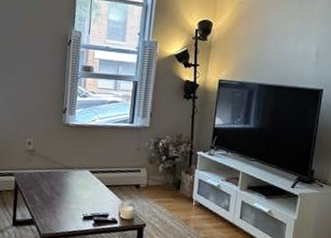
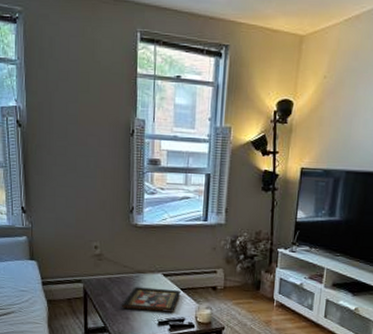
decorative tray: none [49,182,107,208] -> present [121,287,181,313]

